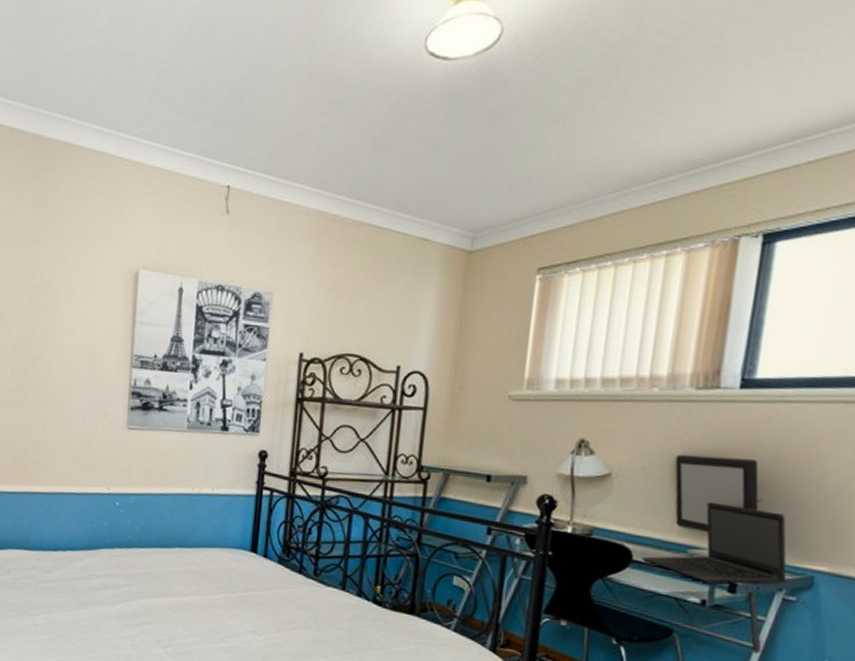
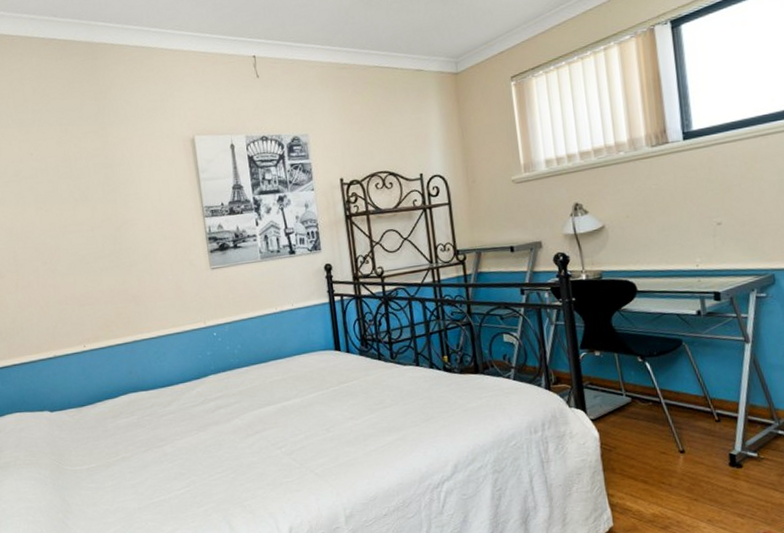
laptop: present [641,501,787,585] -> none [644,230,755,298]
computer monitor: present [675,454,759,559] -> none [649,193,721,278]

